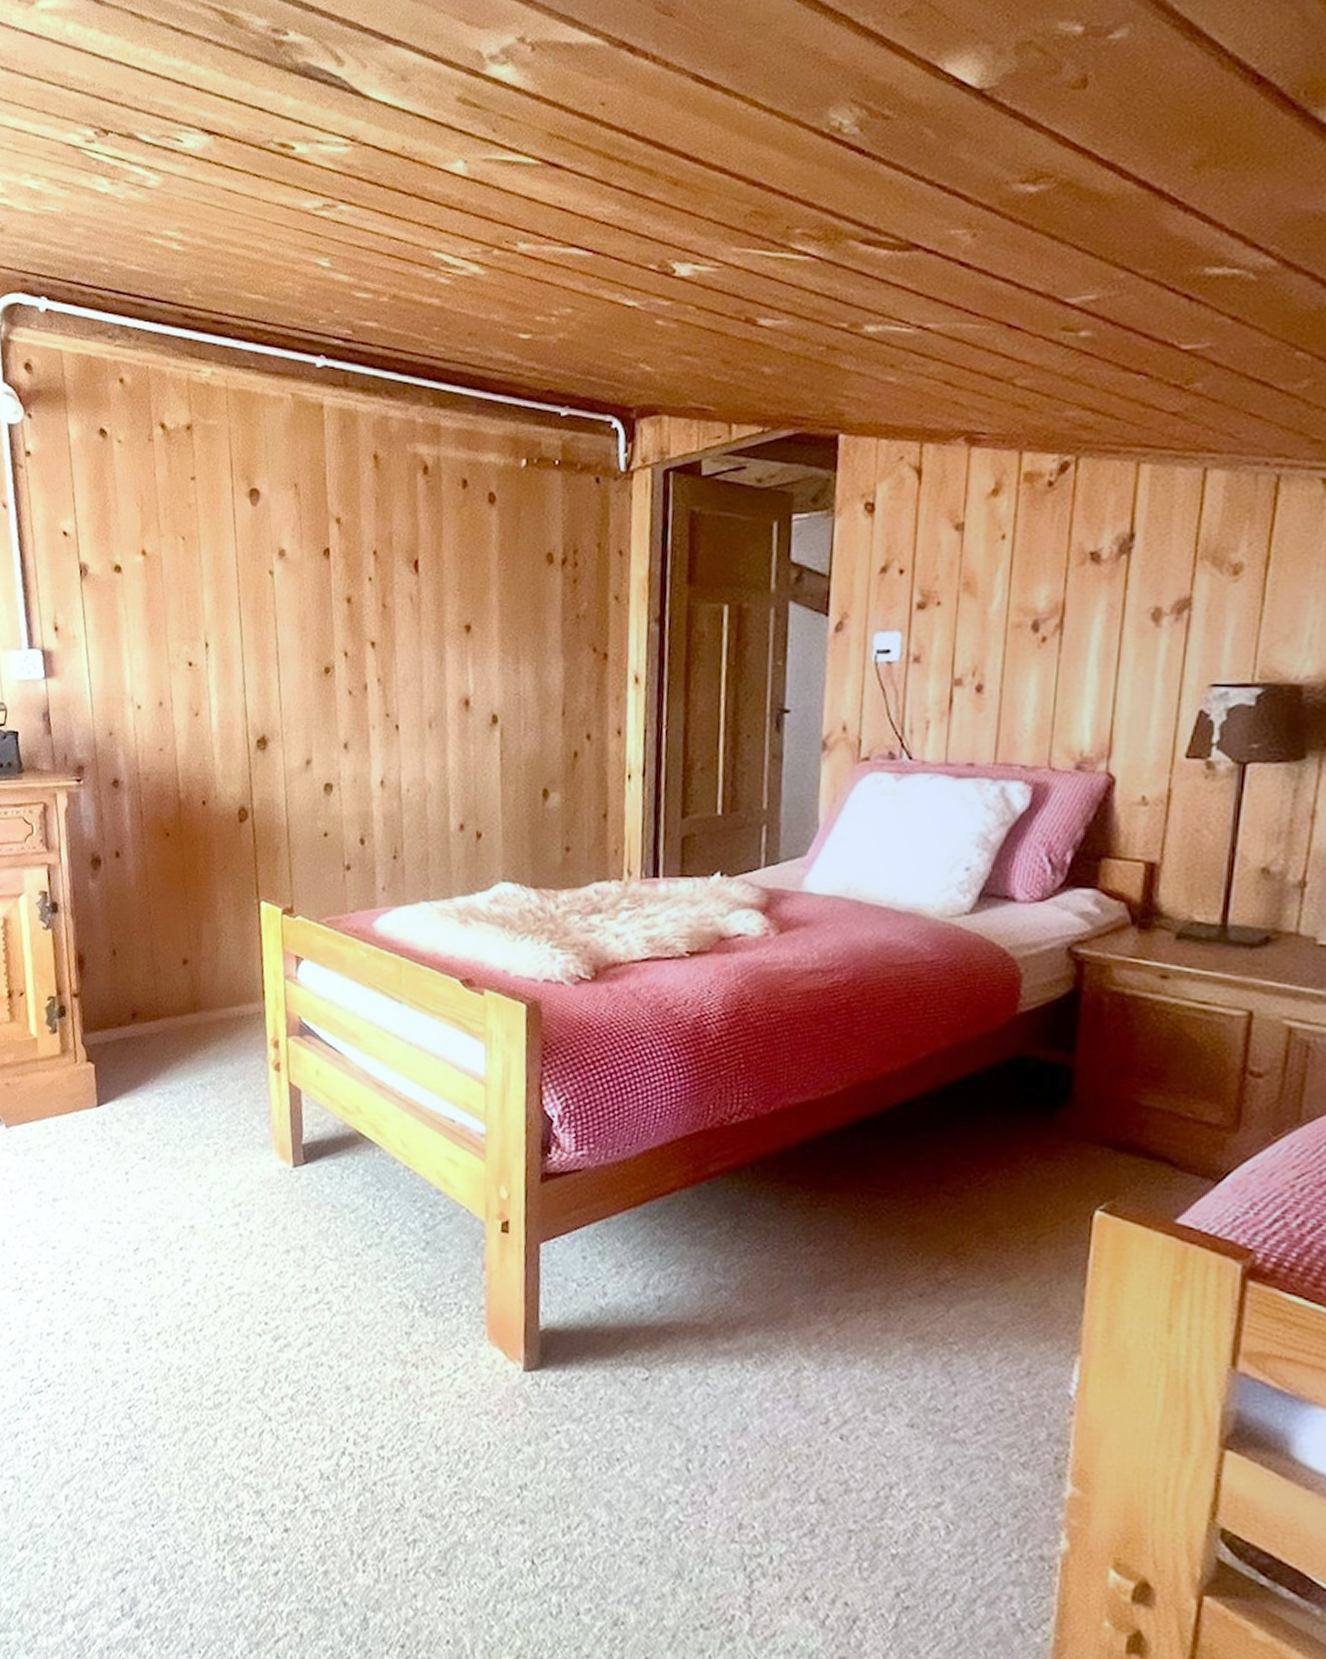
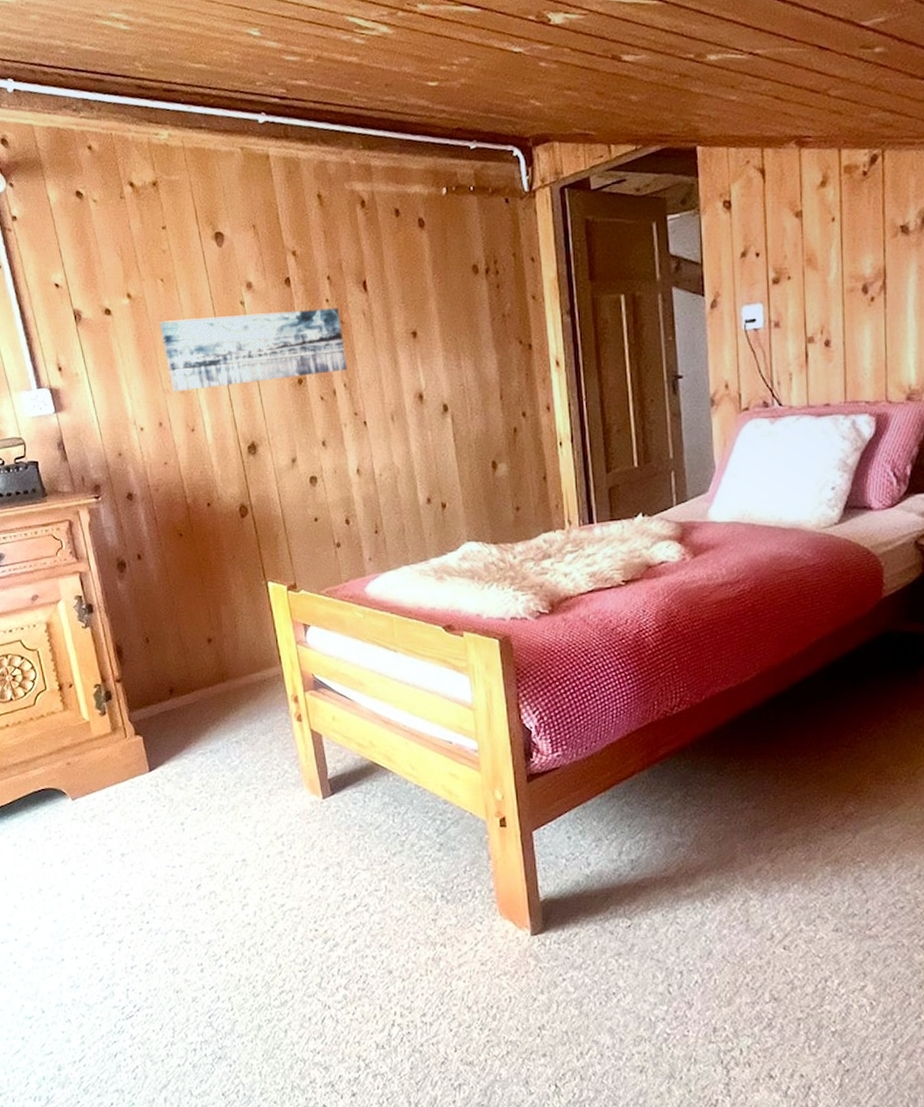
wall art: none [174,585,384,668] -> present [160,308,347,391]

